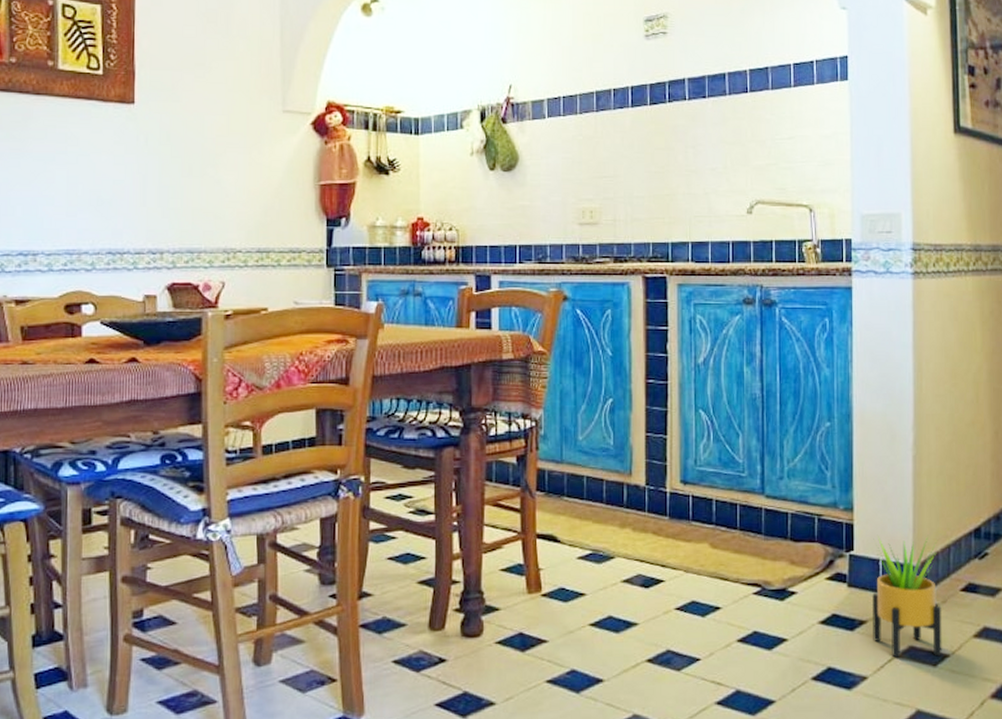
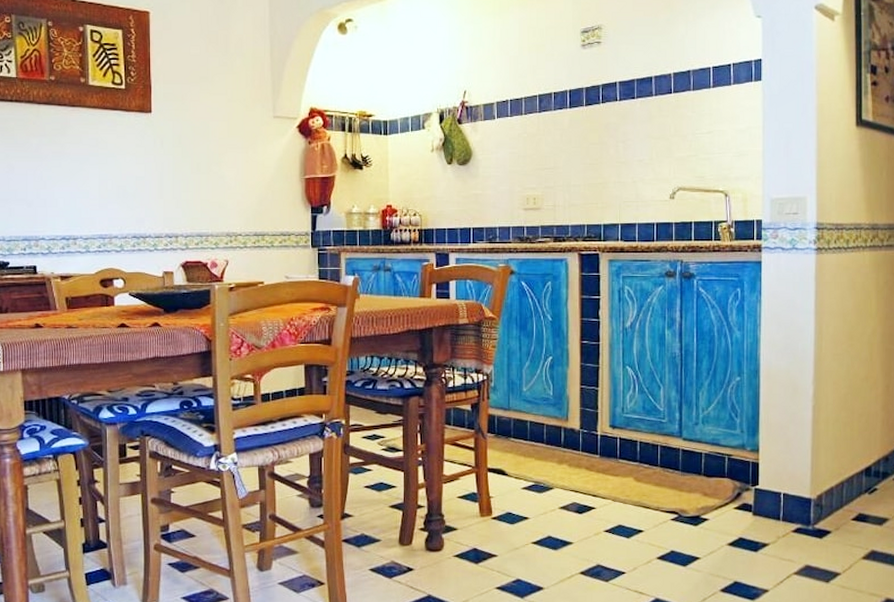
potted plant: present [872,536,942,658] -> none [774,473,835,575]

